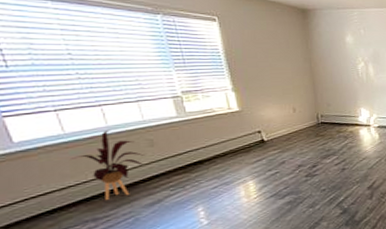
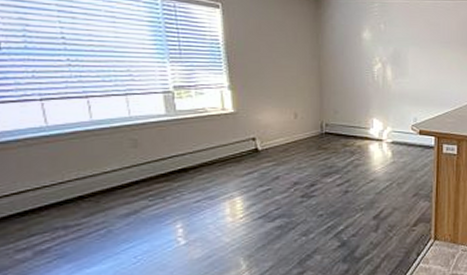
house plant: present [71,129,144,201] -> none [50,124,126,207]

